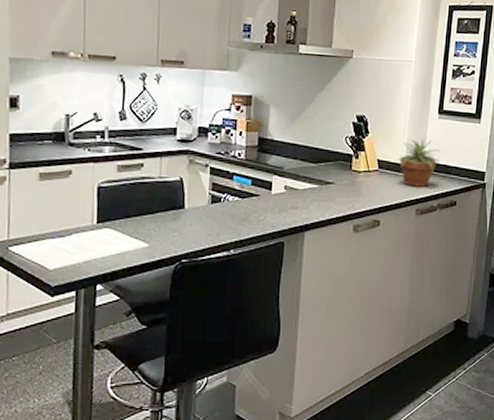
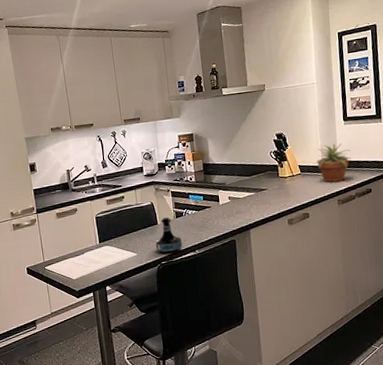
tequila bottle: none [176,201,214,250] -> present [155,217,183,254]

